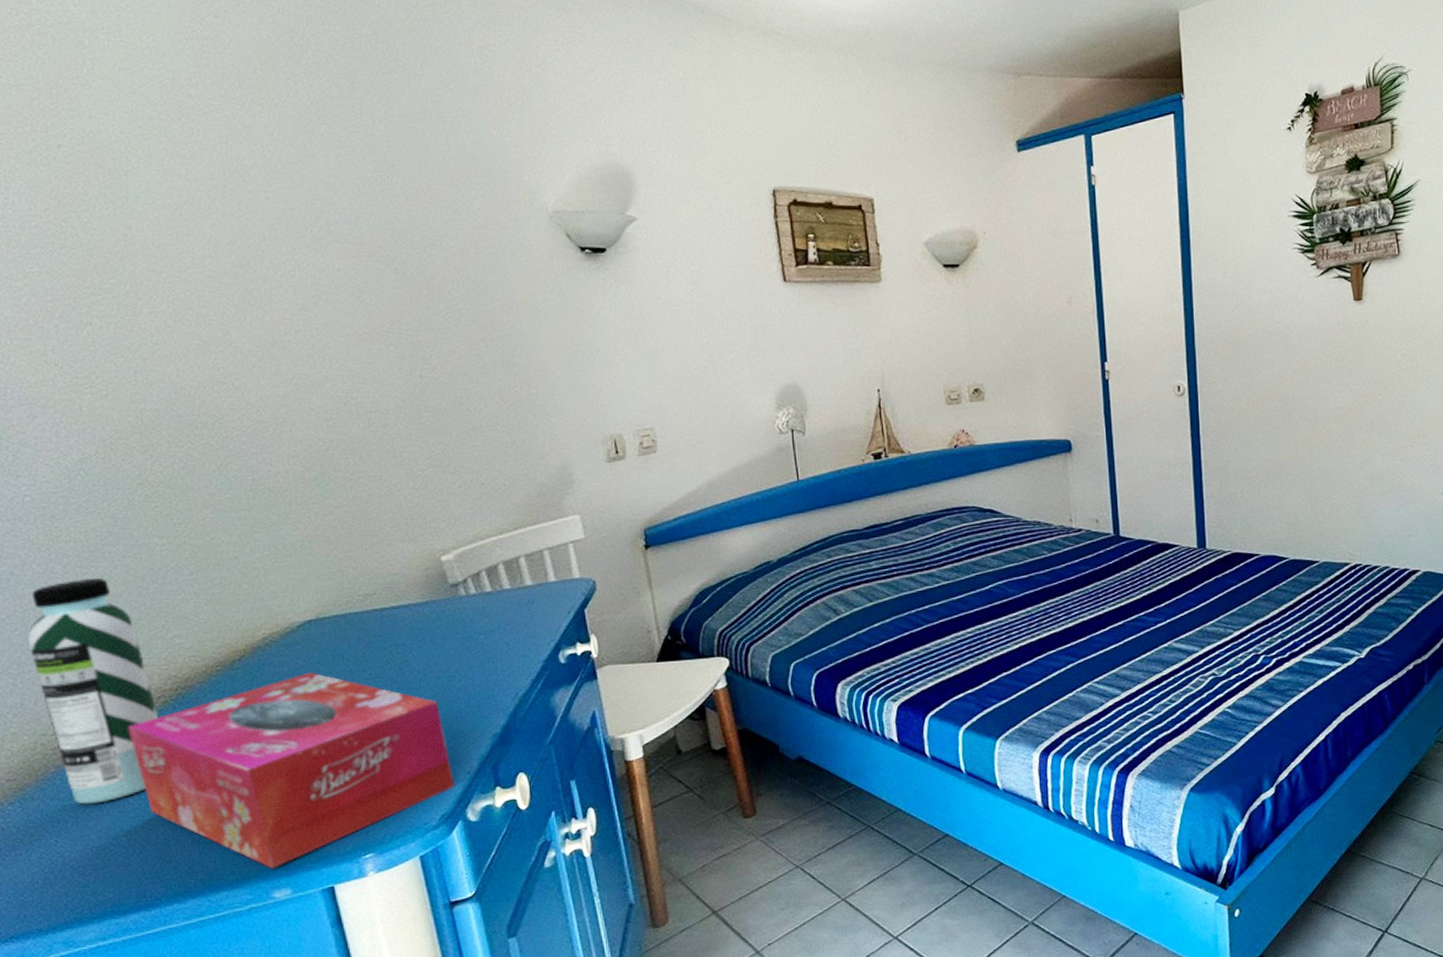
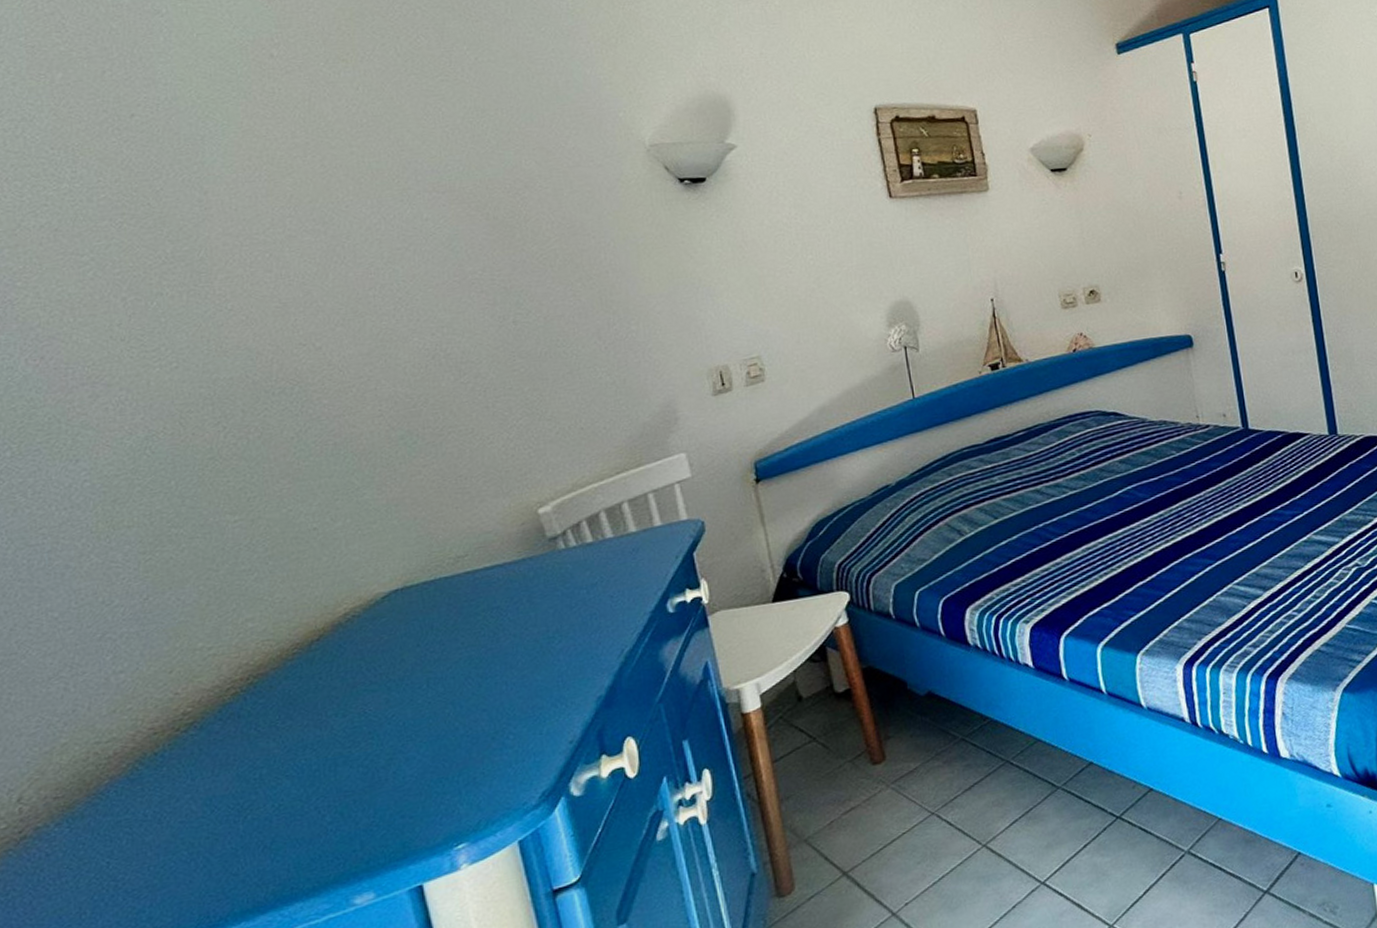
water bottle: present [28,577,158,805] -> none [83,562,227,818]
tissue box: present [128,672,455,869] -> none [192,646,556,872]

